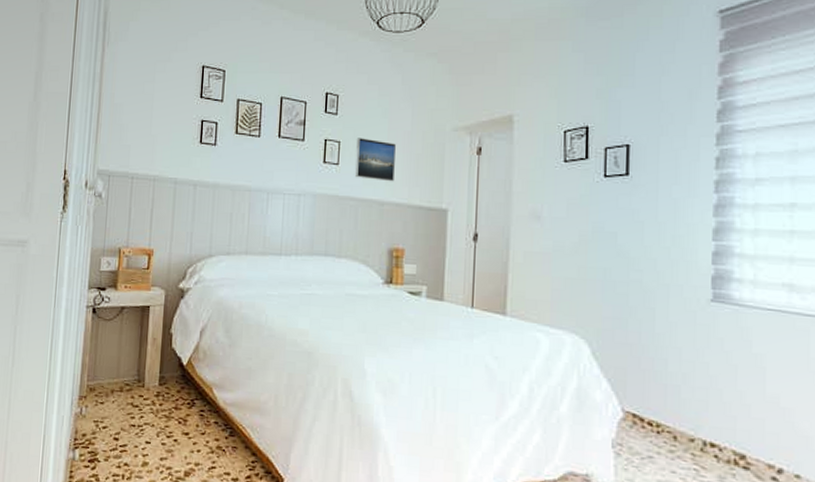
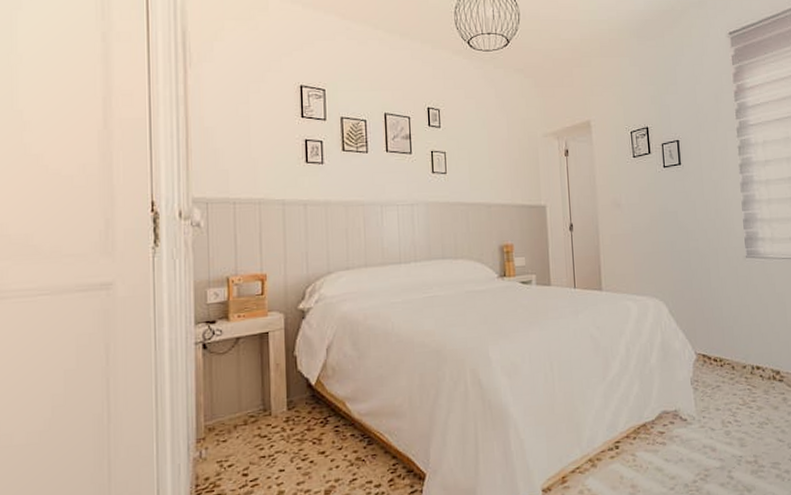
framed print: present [354,138,396,182] -> none [460,147,498,186]

